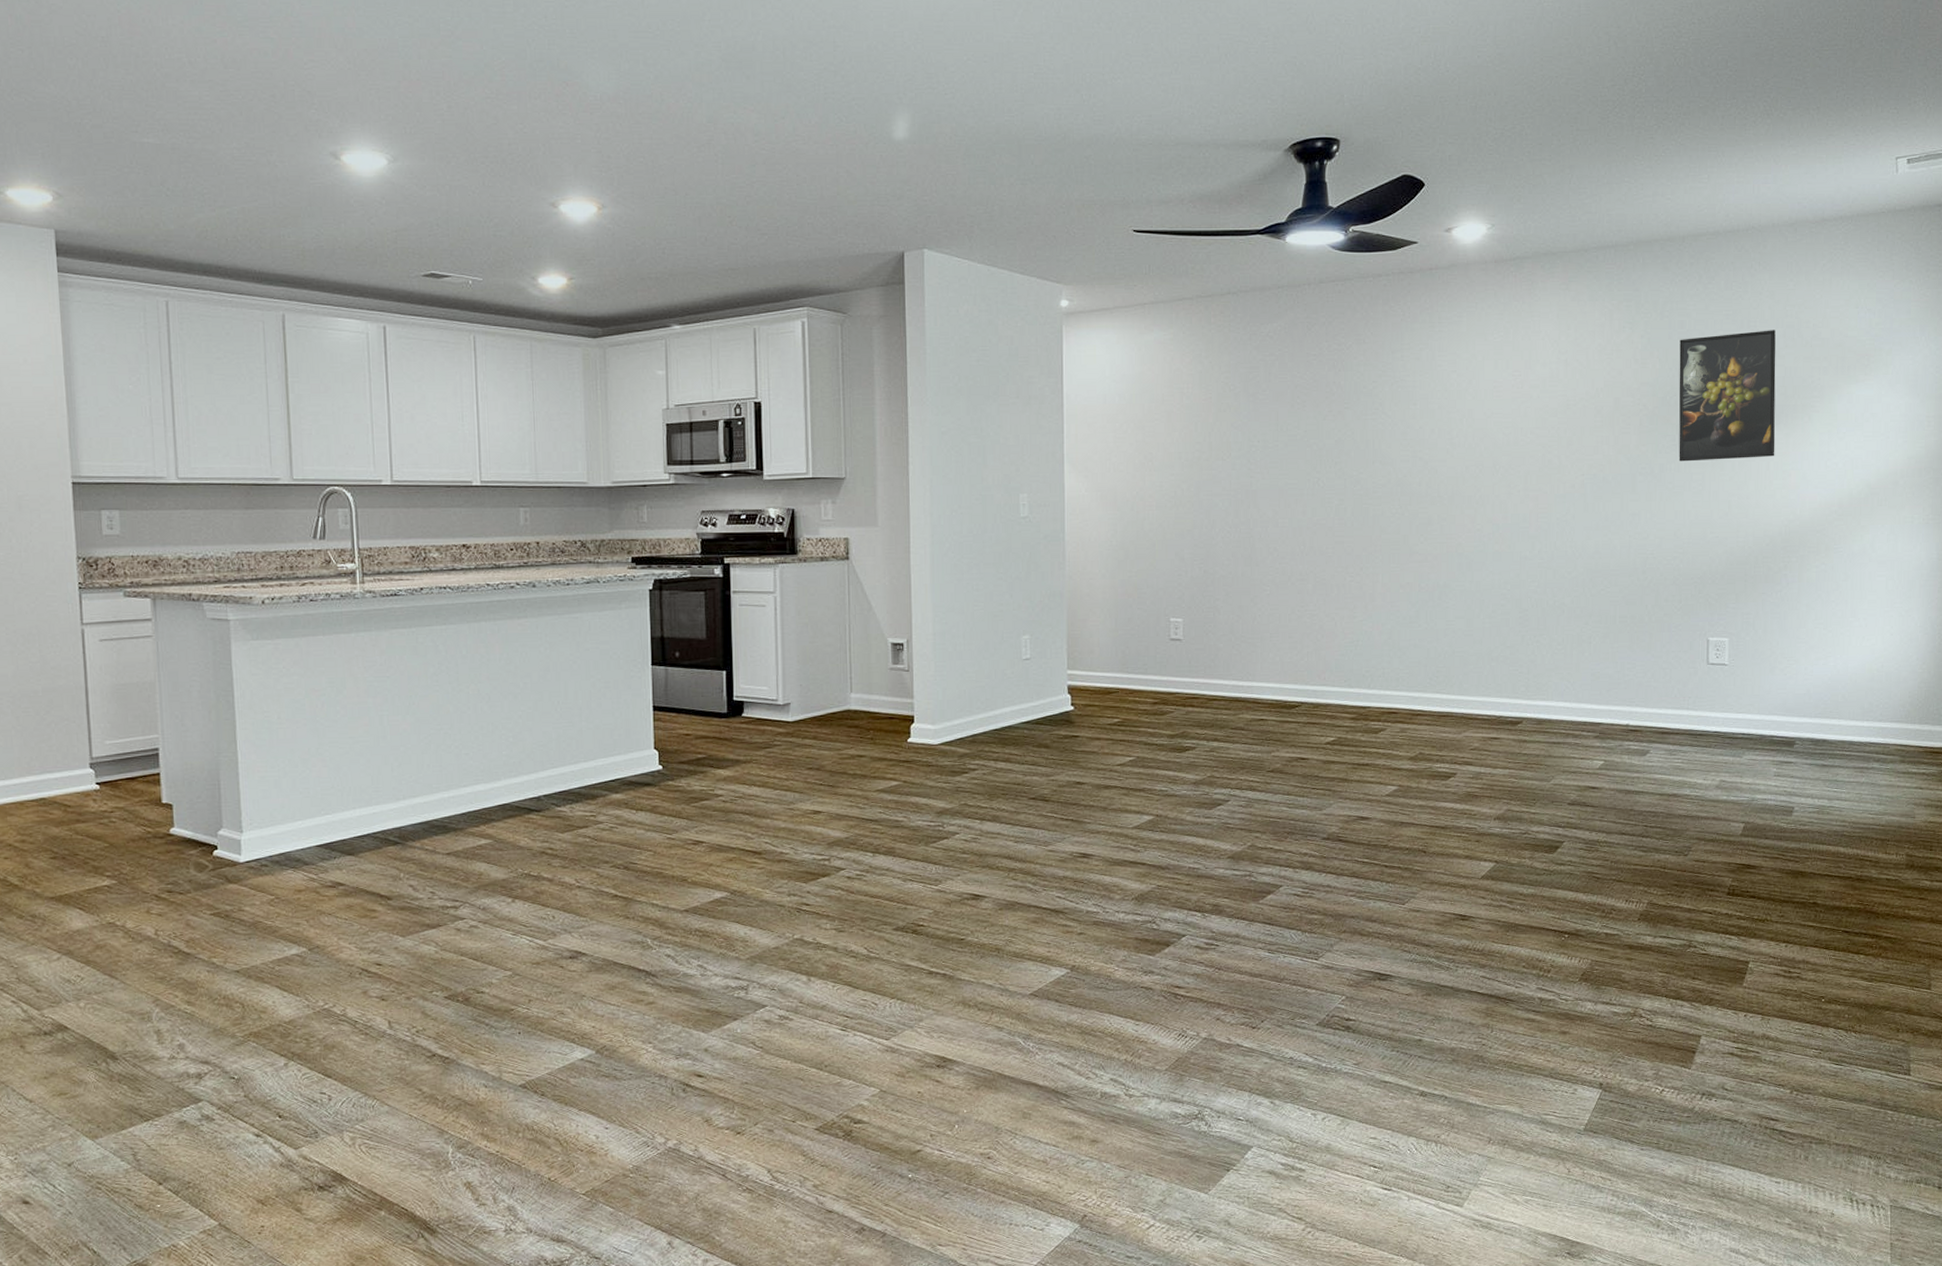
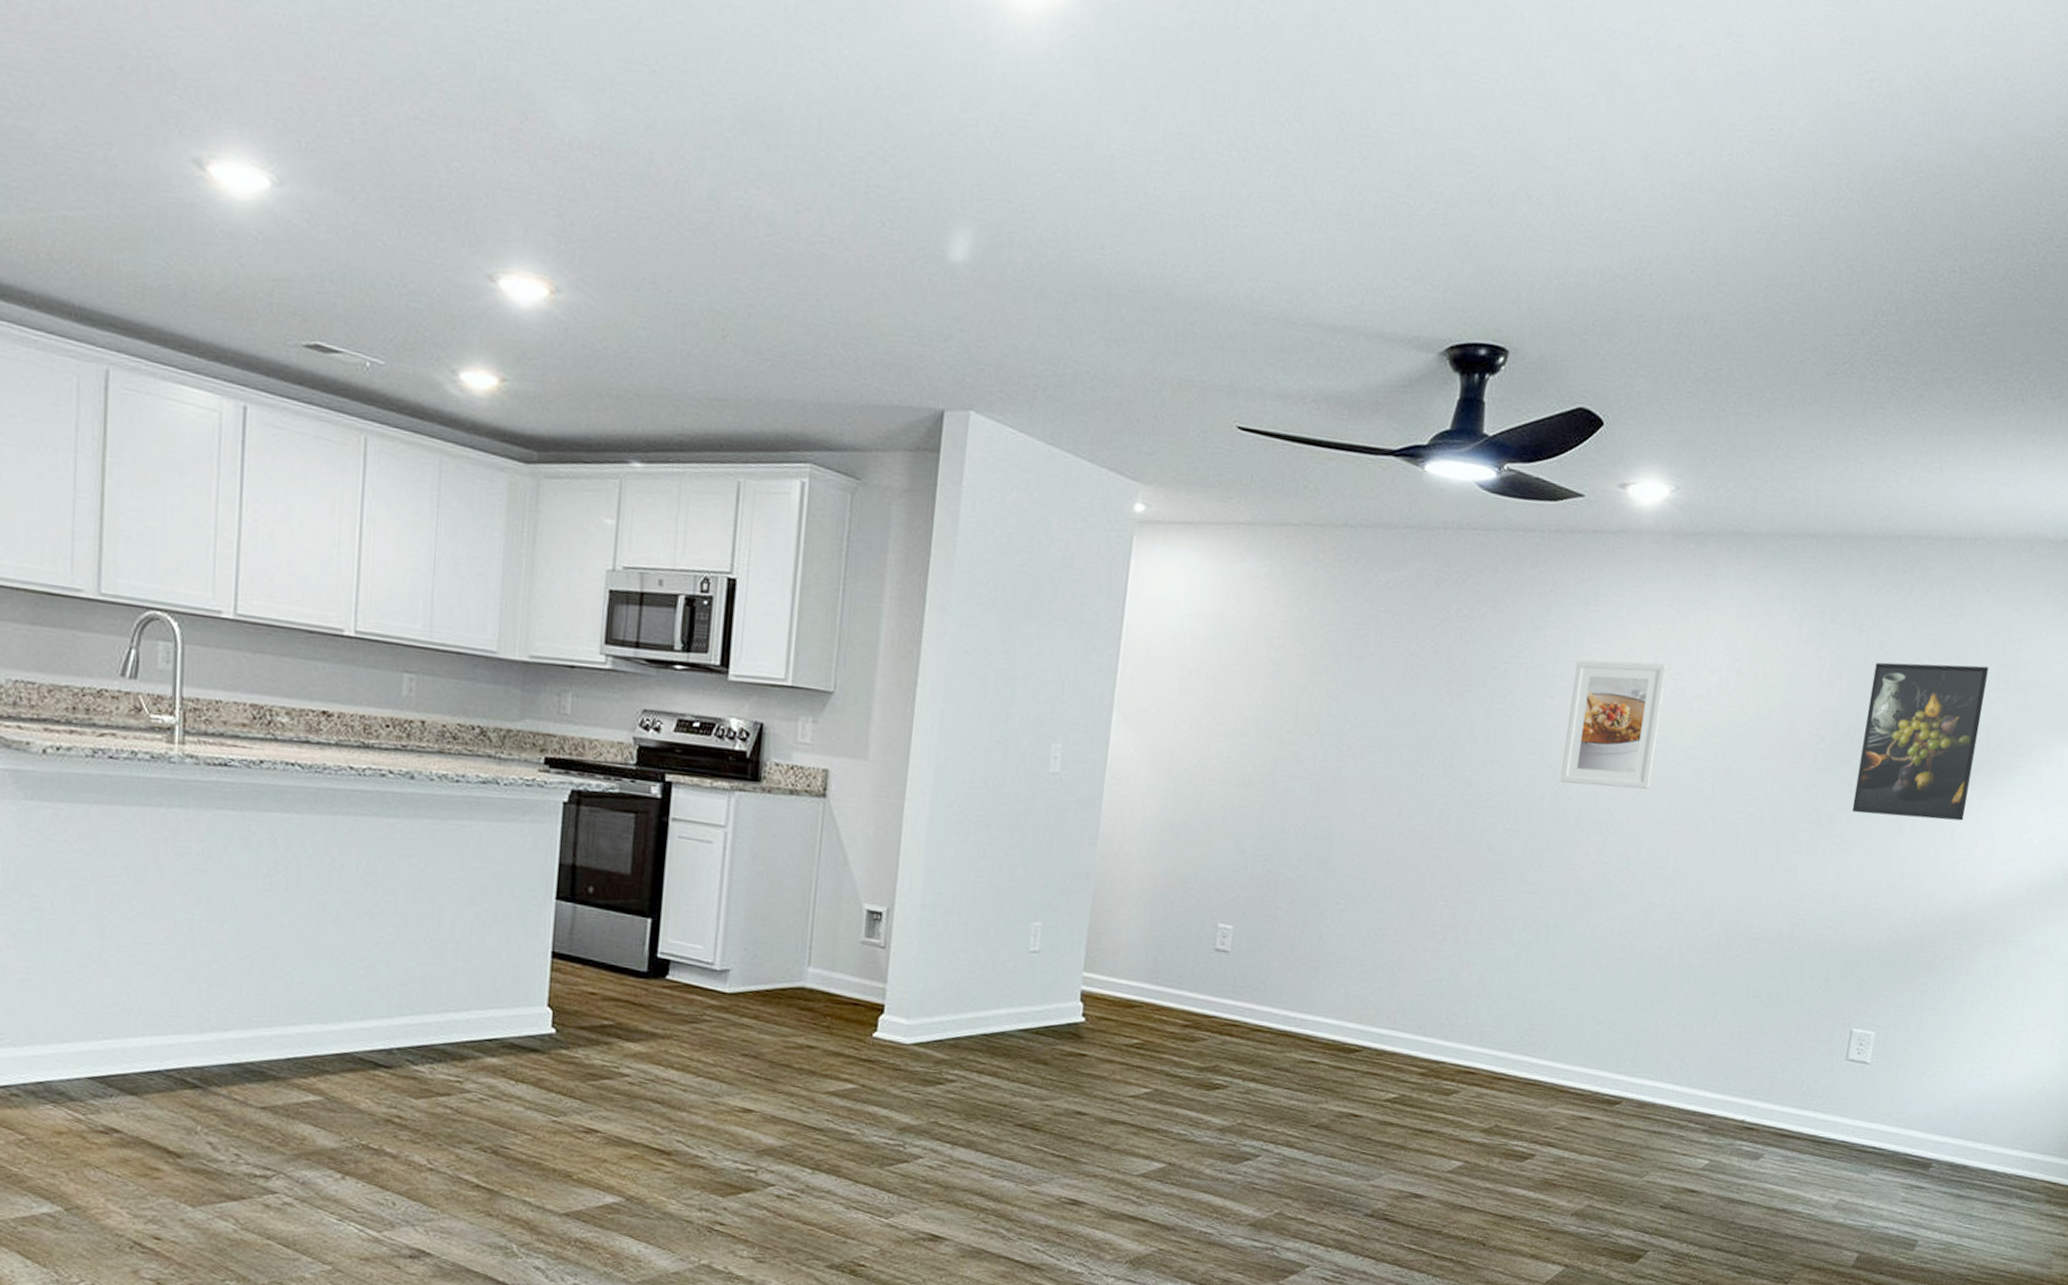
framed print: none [1431,365,1507,471] -> present [1560,660,1668,790]

